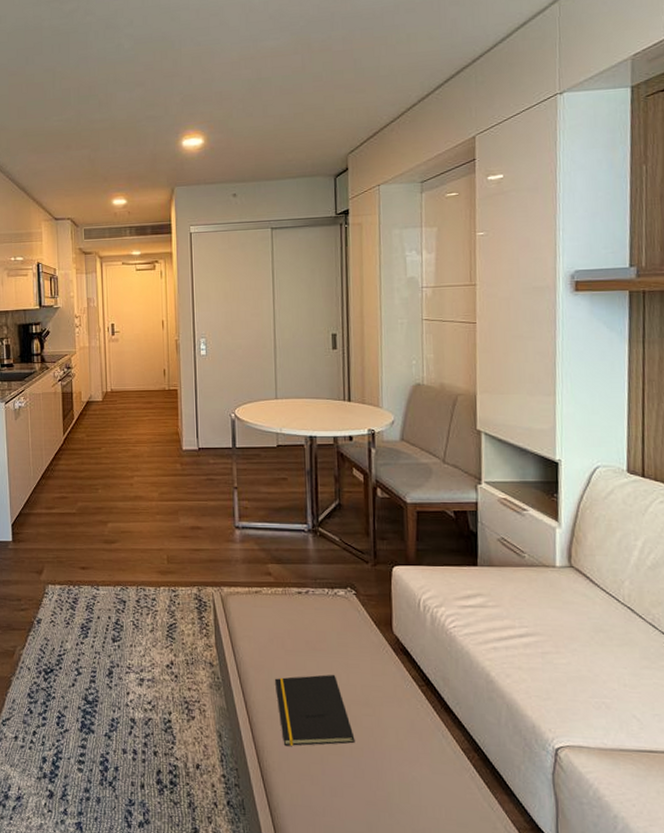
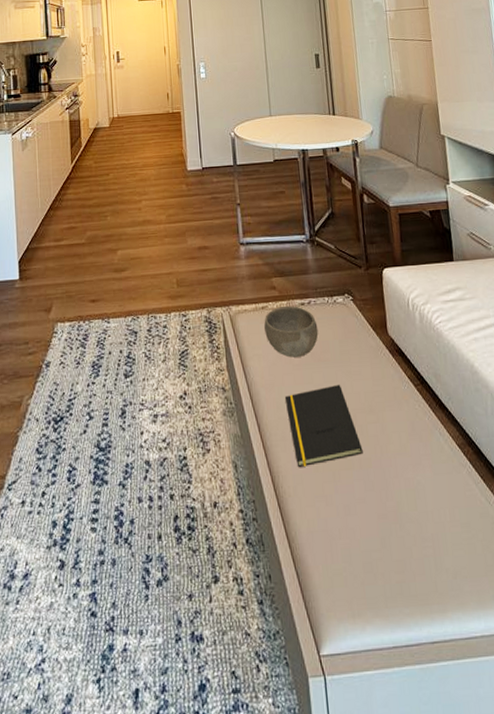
bowl: none [257,593,315,644] -> present [264,306,319,358]

